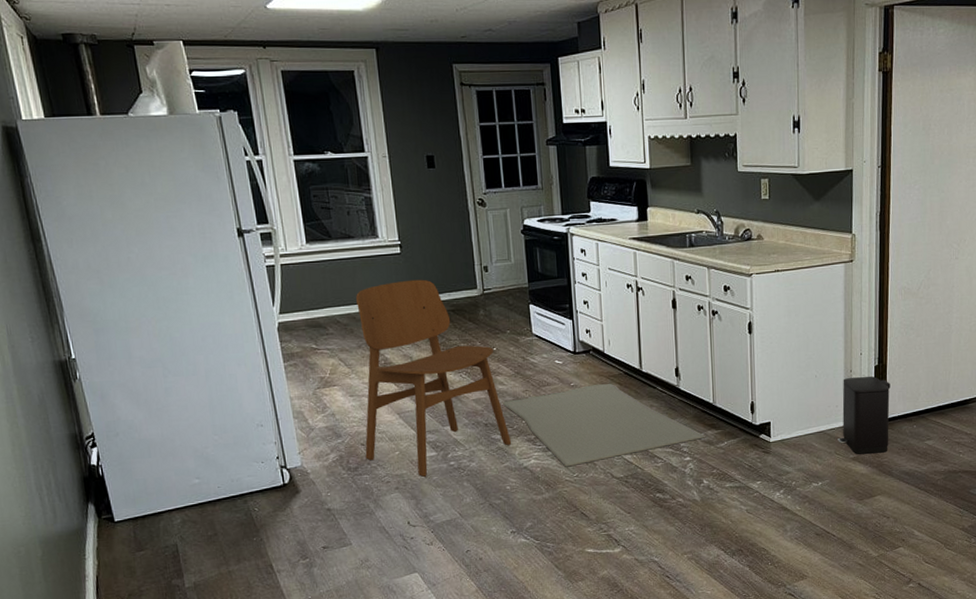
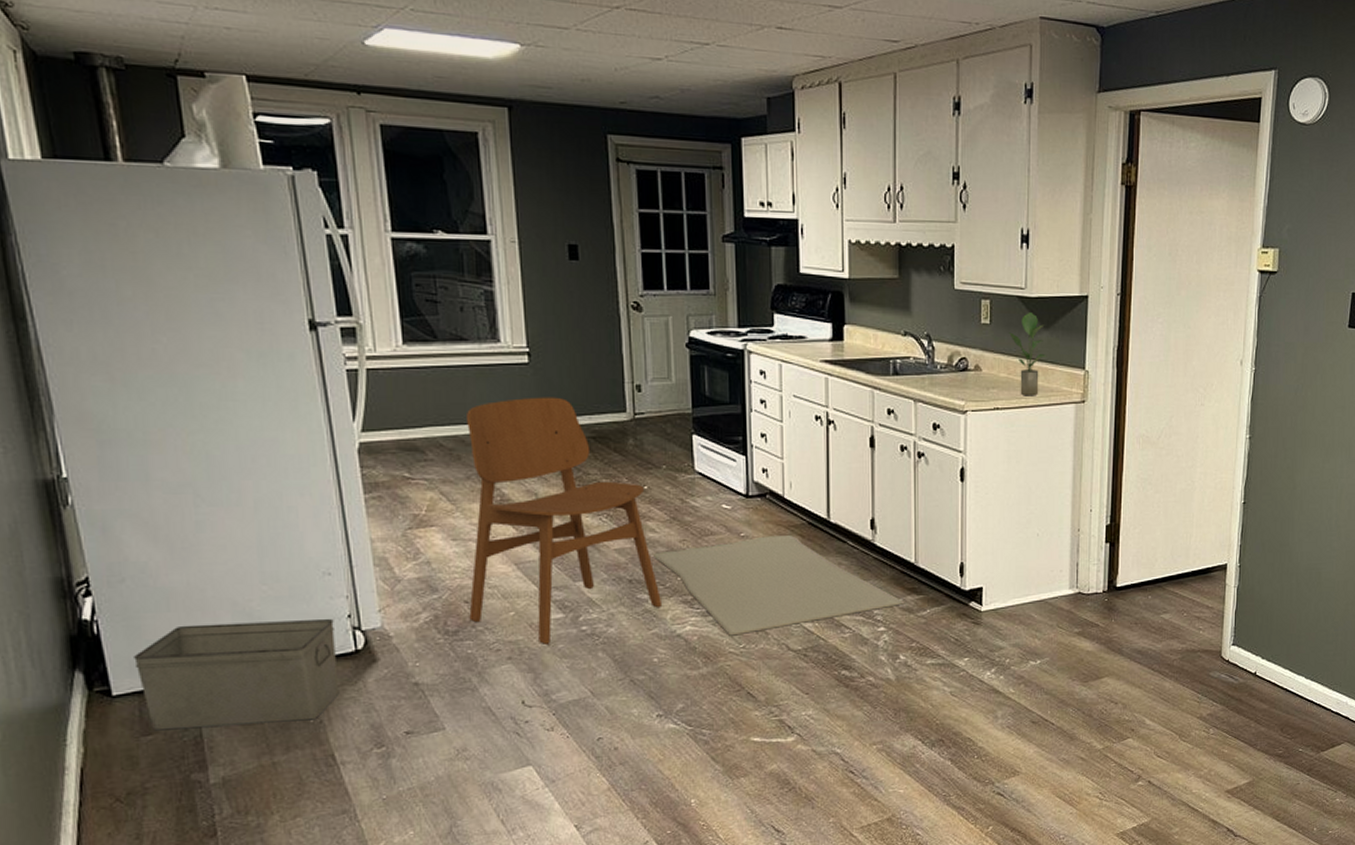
storage bin: none [128,460,274,548] -> present [134,619,340,731]
potted plant: none [786,186,819,259] -> present [1009,311,1047,396]
pedal bin: present [837,376,891,454] -> none [1061,537,1124,628]

